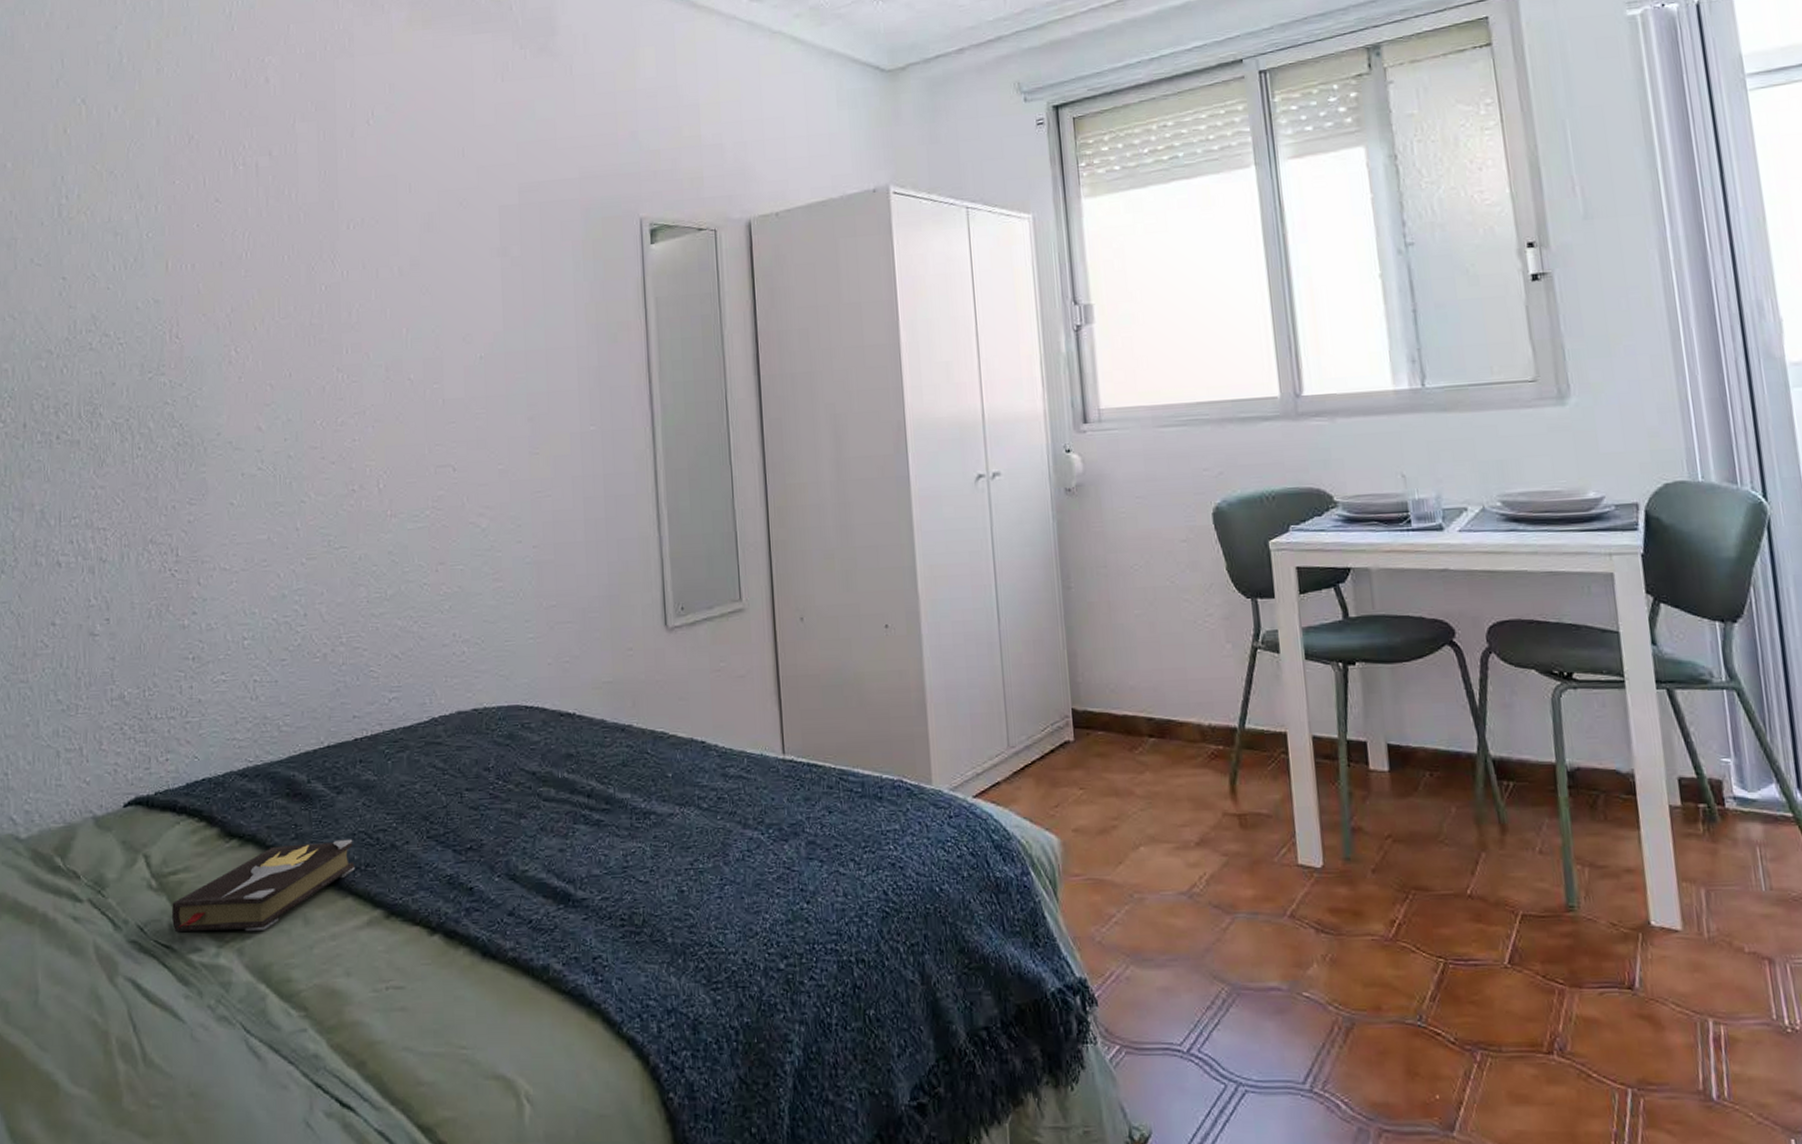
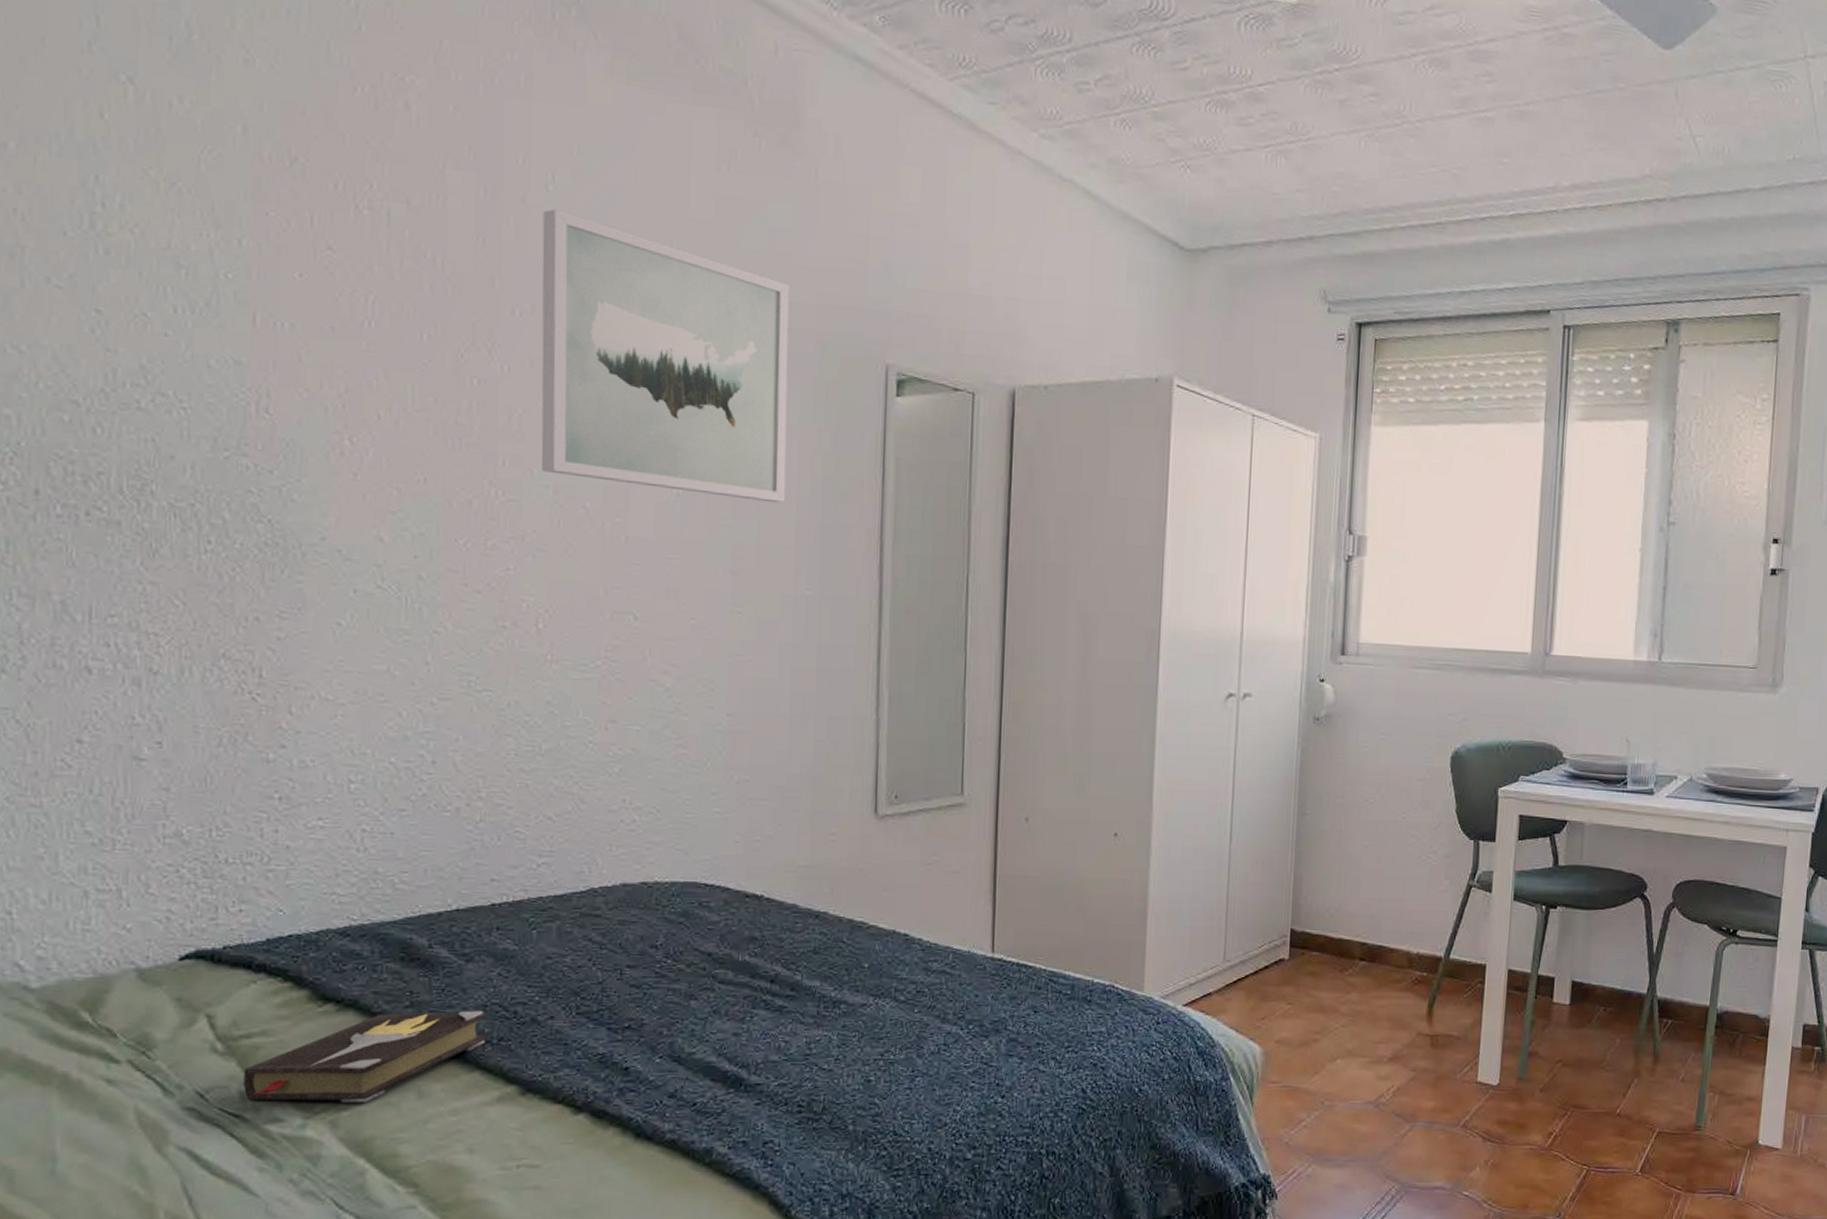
wall art: none [366,138,567,355] -> present [541,208,789,503]

